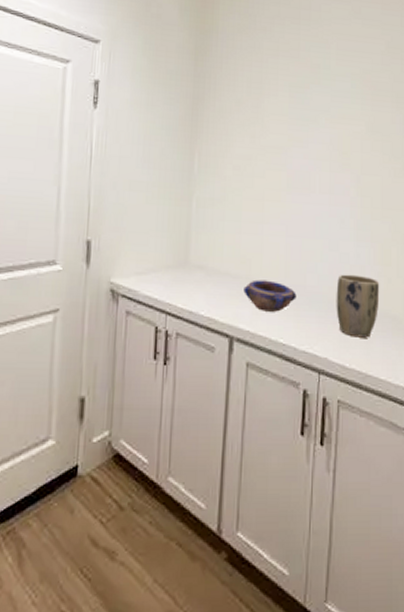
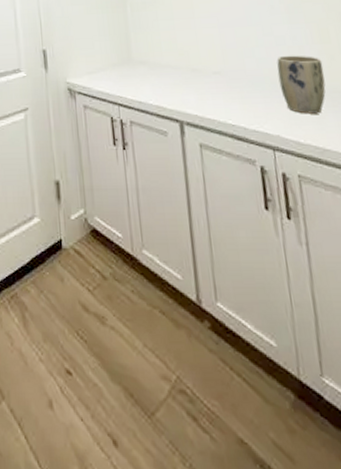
bowl: present [243,279,296,312] -> none [185,68,238,96]

